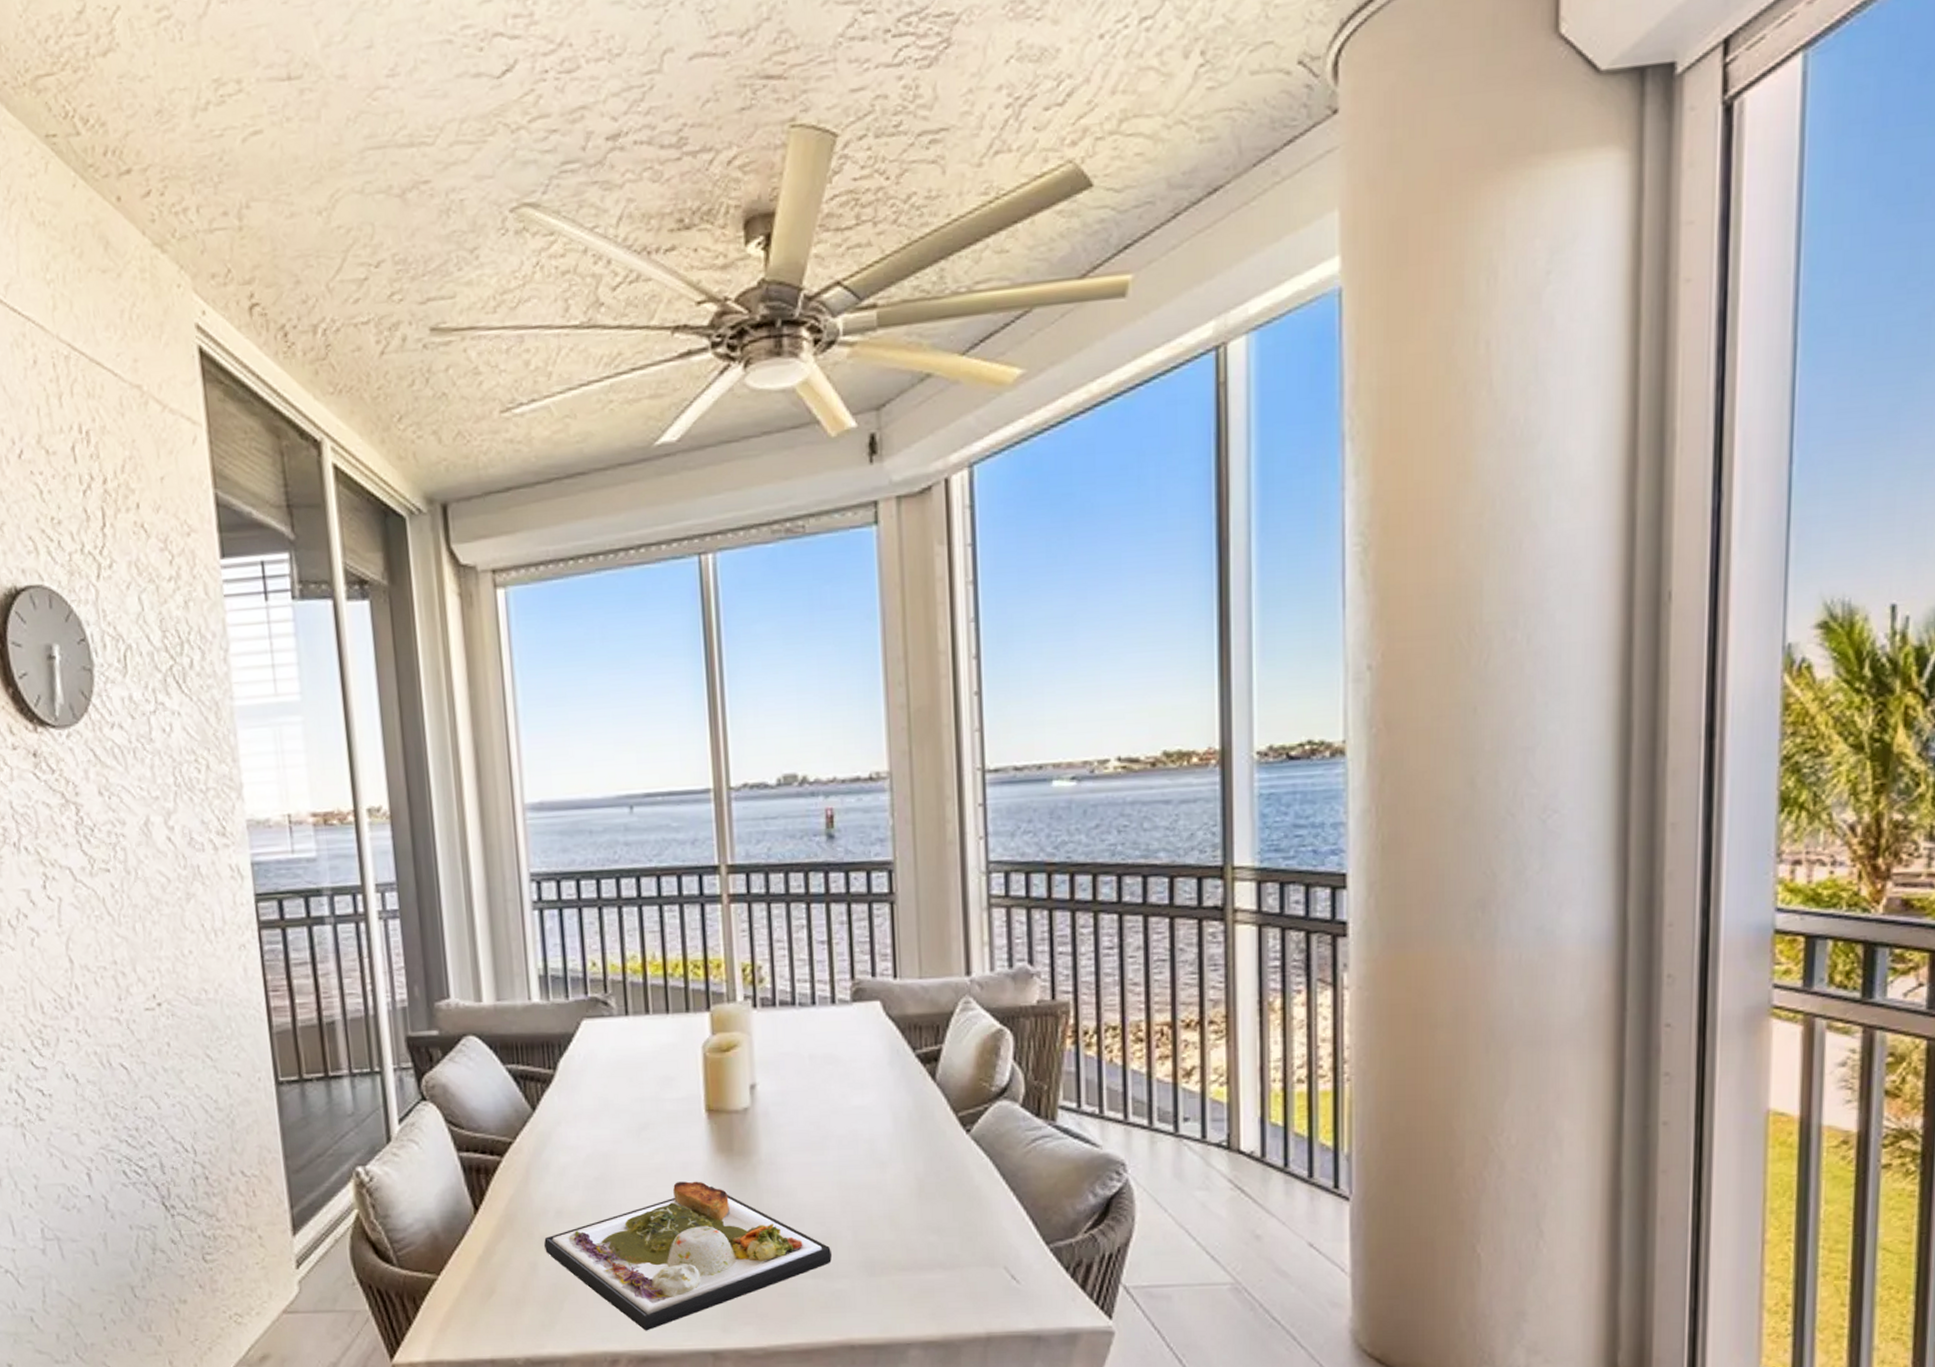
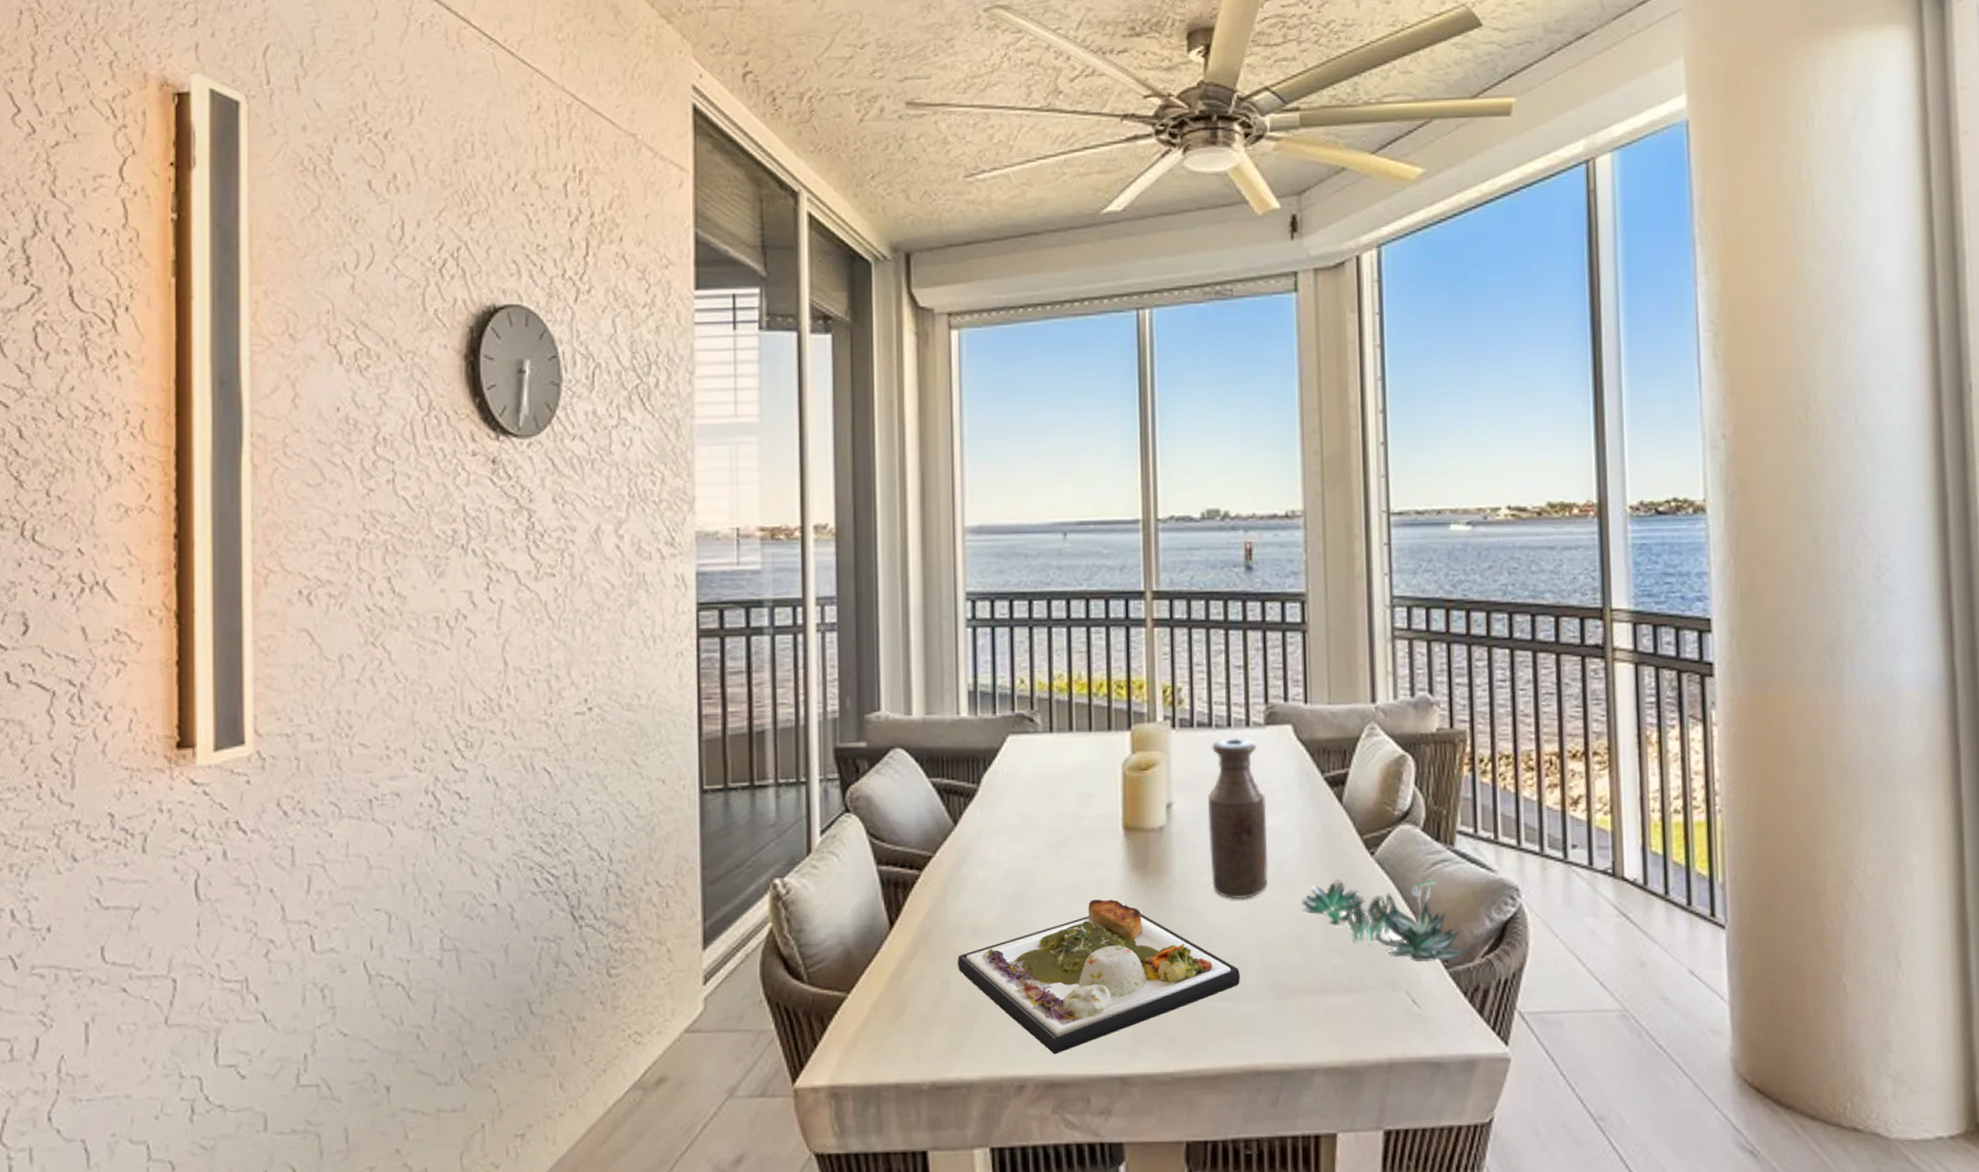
bottle: none [793,1015,859,1179] -> present [1208,737,1269,899]
succulent plant: none [892,1153,1069,1239] -> present [1300,876,1467,963]

